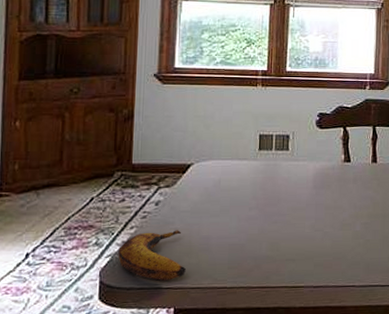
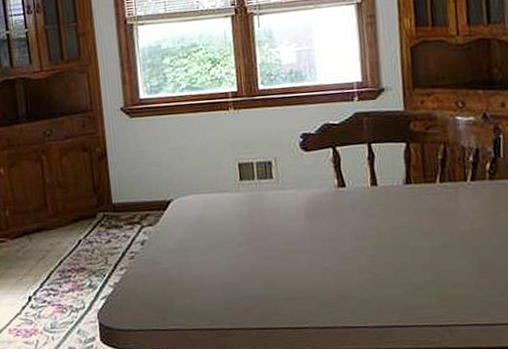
banana: present [118,230,186,282] -> none [112,270,181,323]

